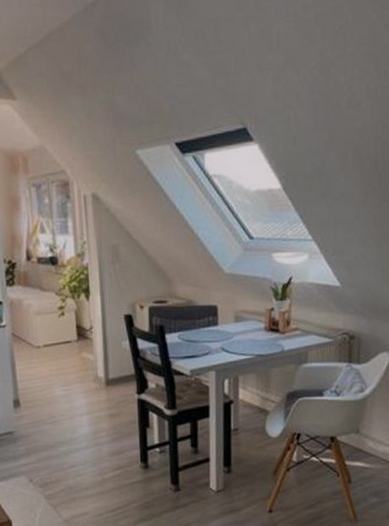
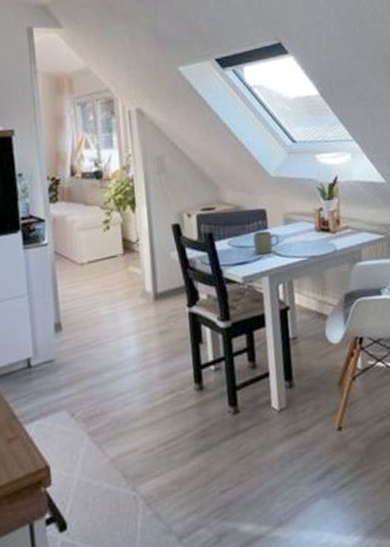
mug: none [202,327,229,350] -> present [252,231,280,255]

